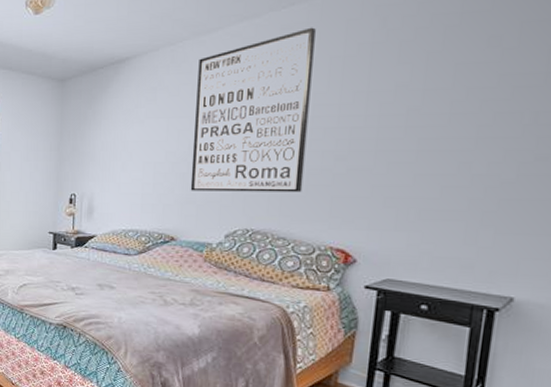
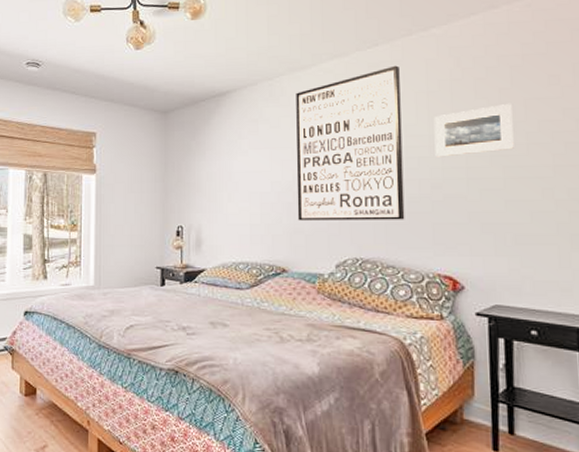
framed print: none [343,68,439,128] -> present [434,103,514,157]

